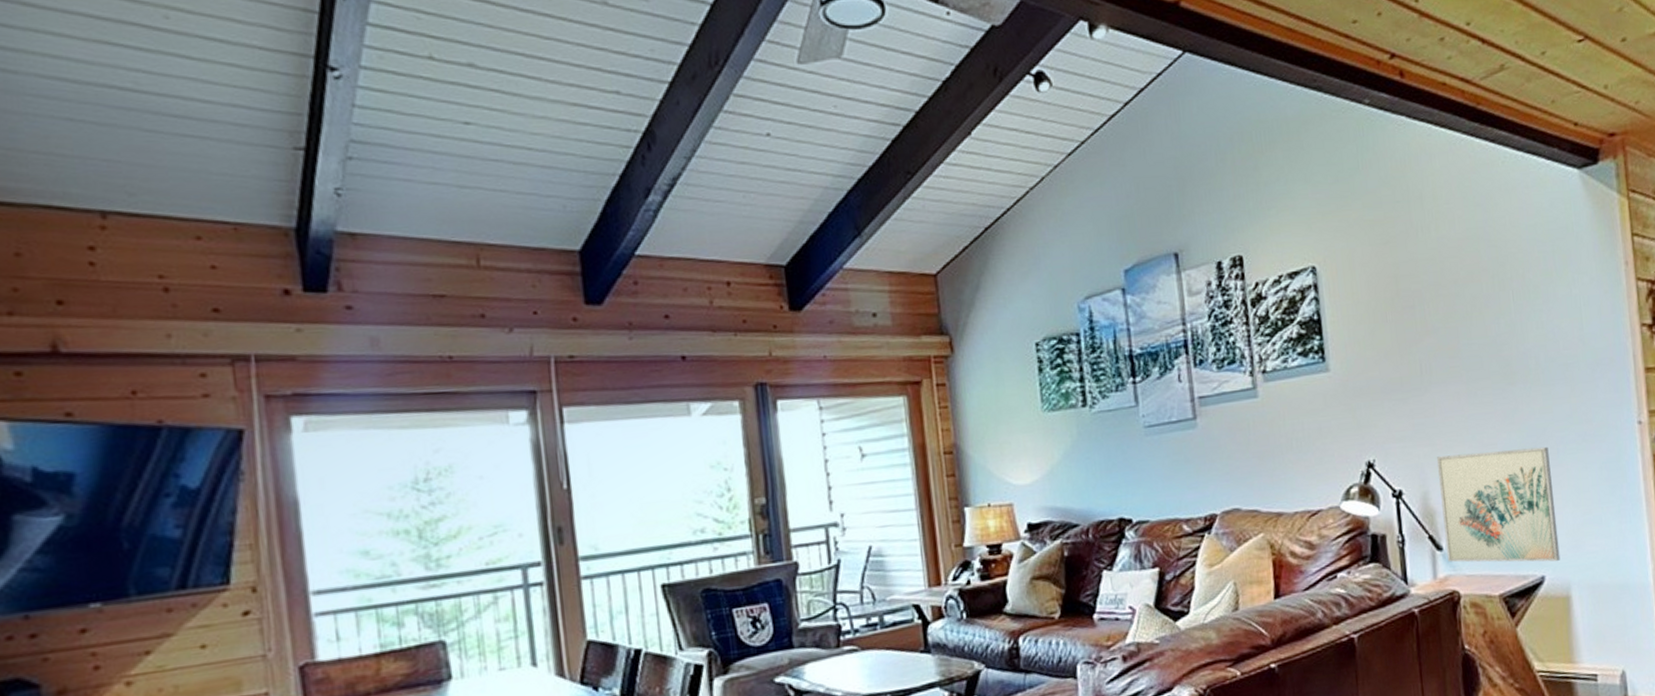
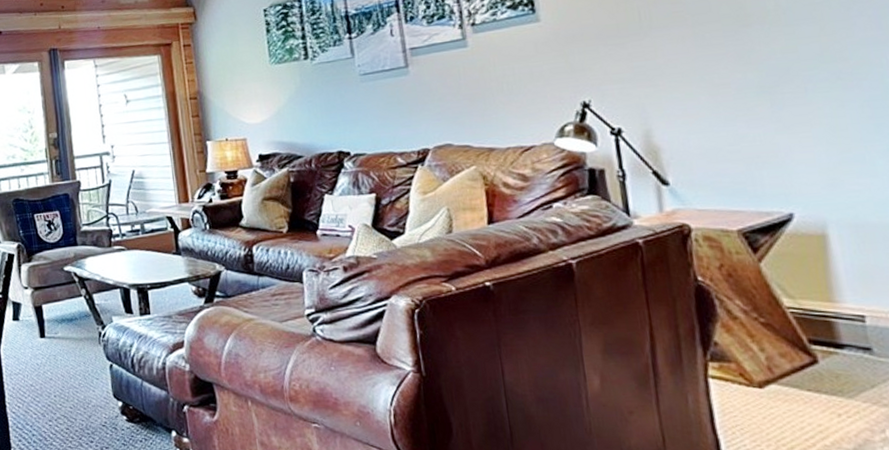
wall art: present [1437,446,1561,562] -> none [660,85,813,200]

